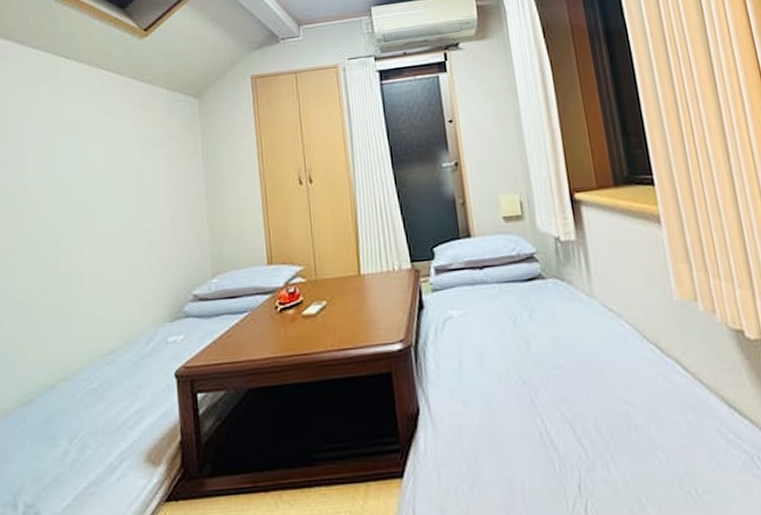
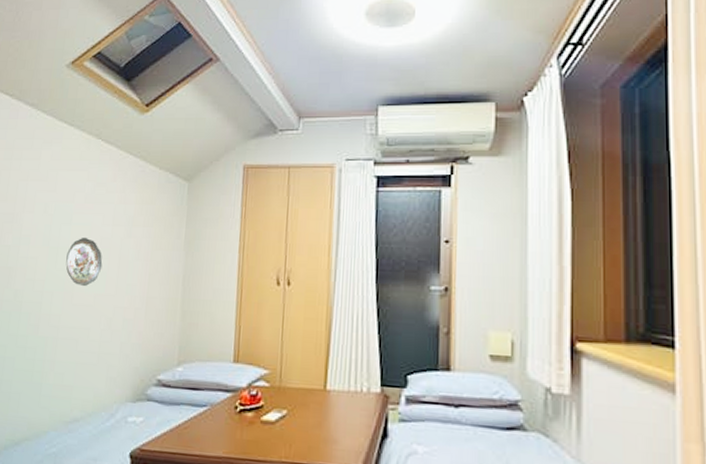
decorative plate: none [80,166,120,216] -> present [65,237,103,286]

